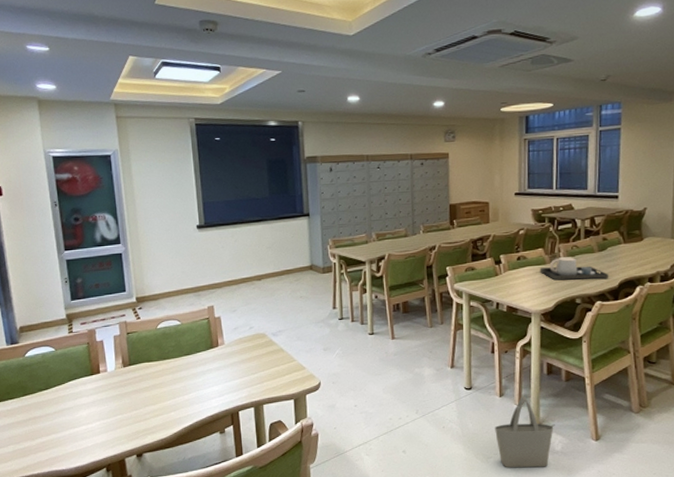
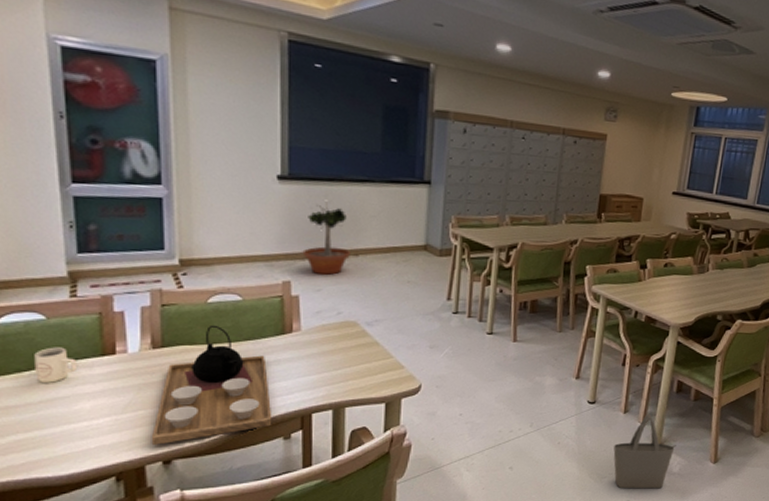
mug: none [49,371,77,398] -> present [34,347,78,383]
tea set: none [127,345,211,442] -> present [151,324,272,445]
potted tree: none [220,240,256,298] -> present [302,201,352,275]
teapot: present [539,257,609,281] -> none [685,269,754,298]

